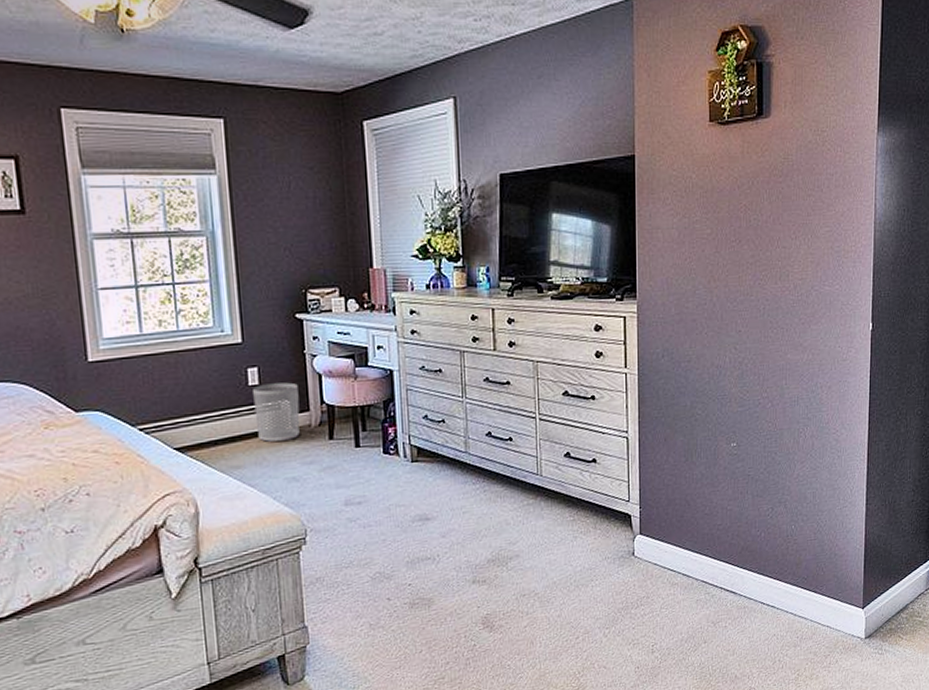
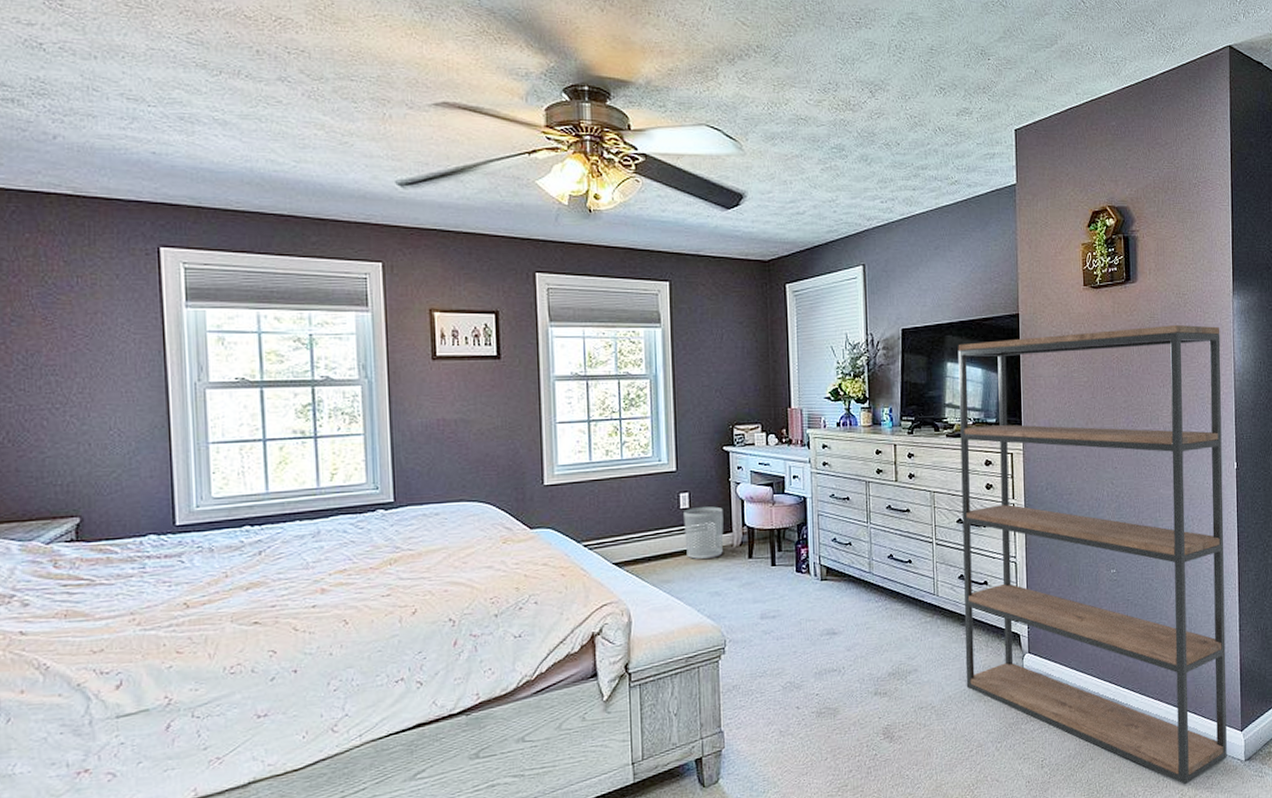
shelving unit: none [564,166,861,665] -> present [958,324,1227,785]

